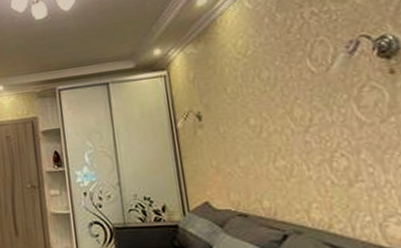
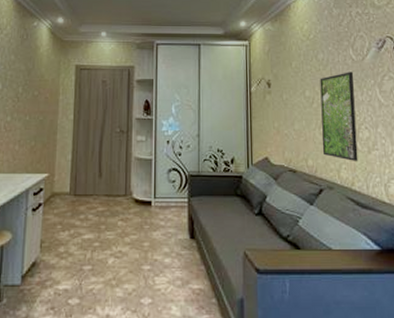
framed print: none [267,87,335,198] -> present [320,72,358,161]

